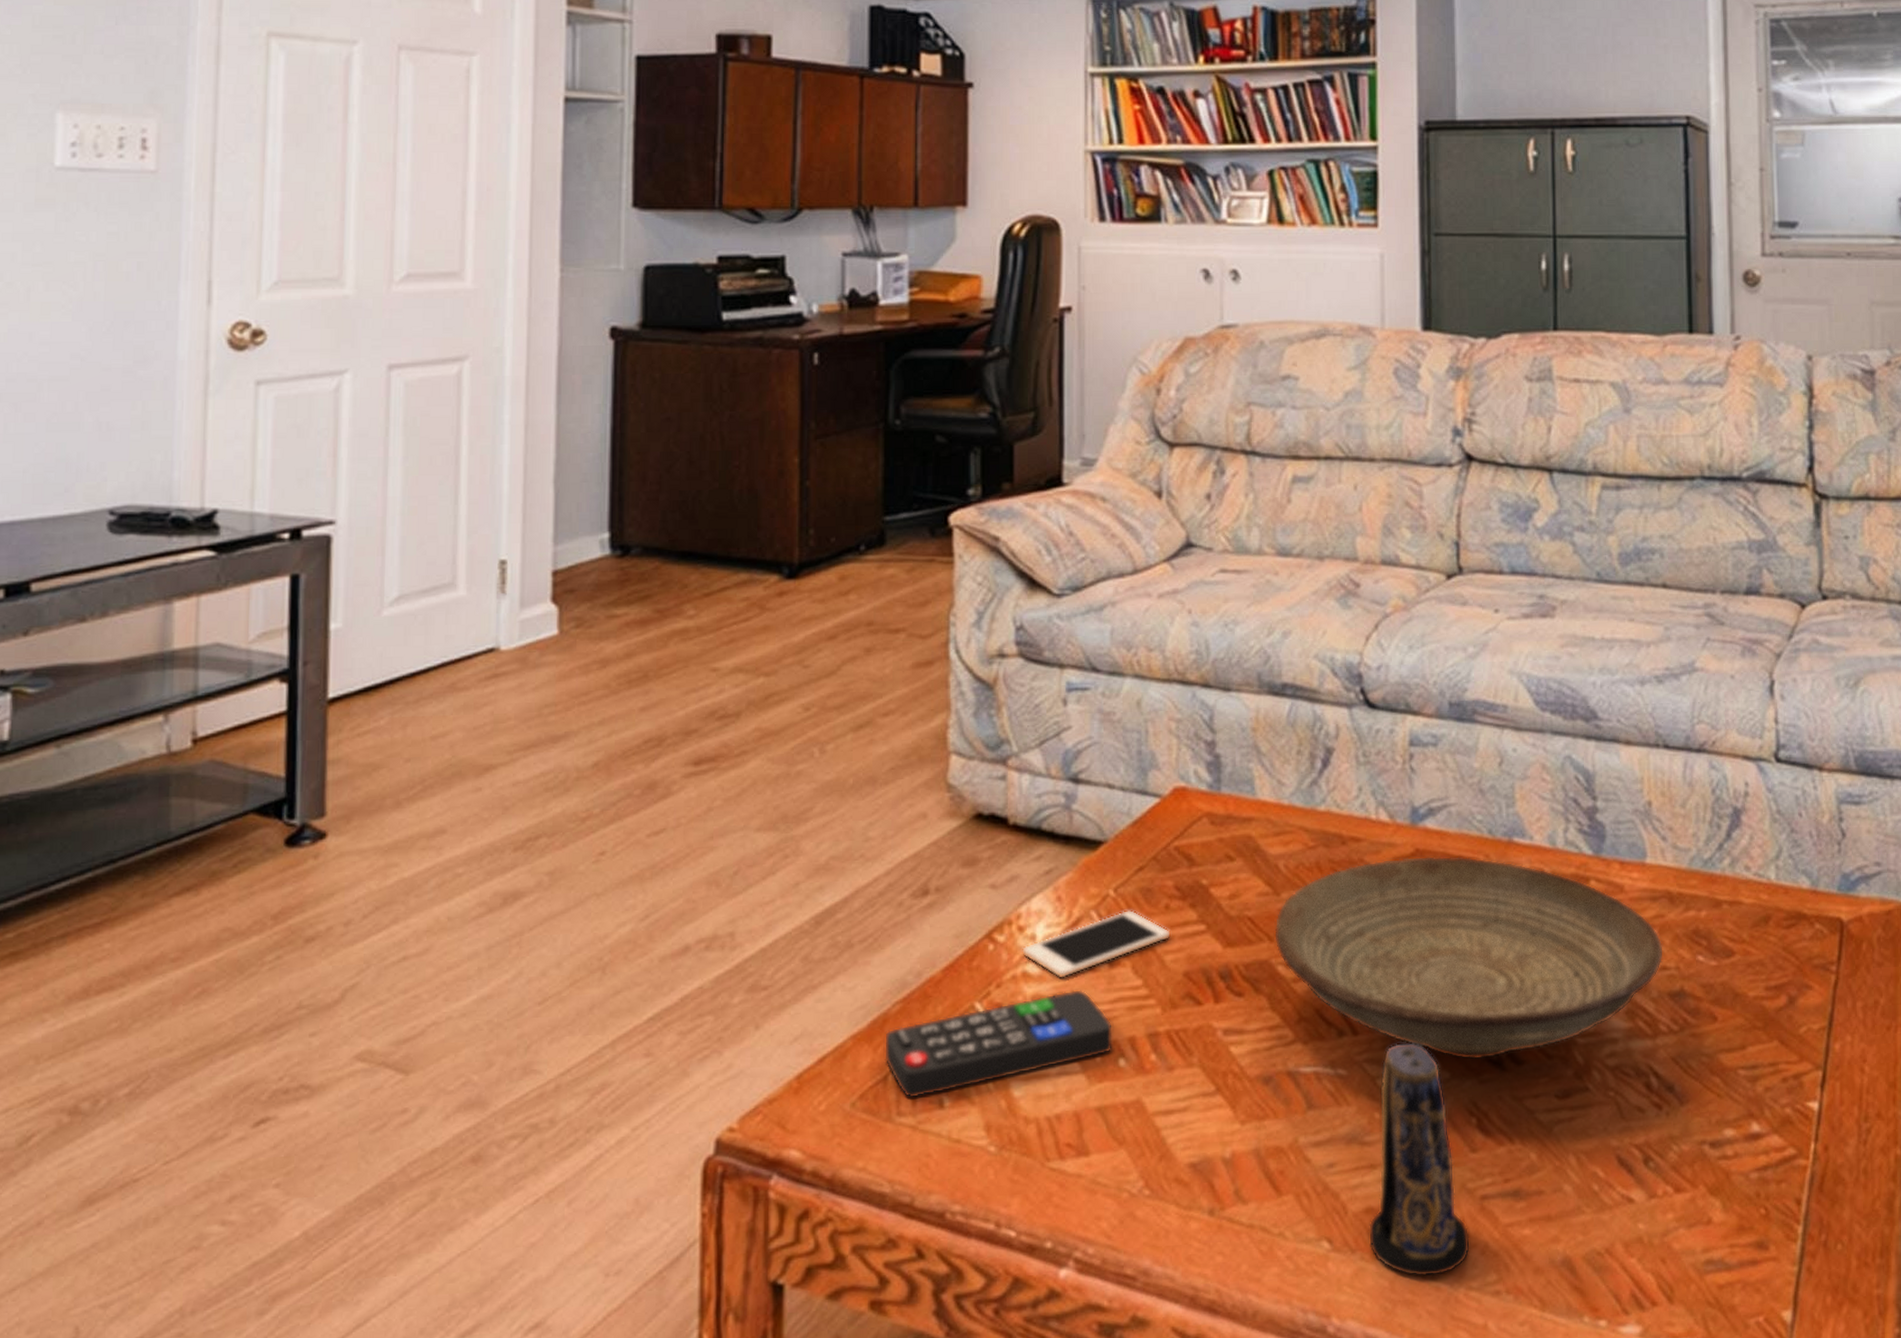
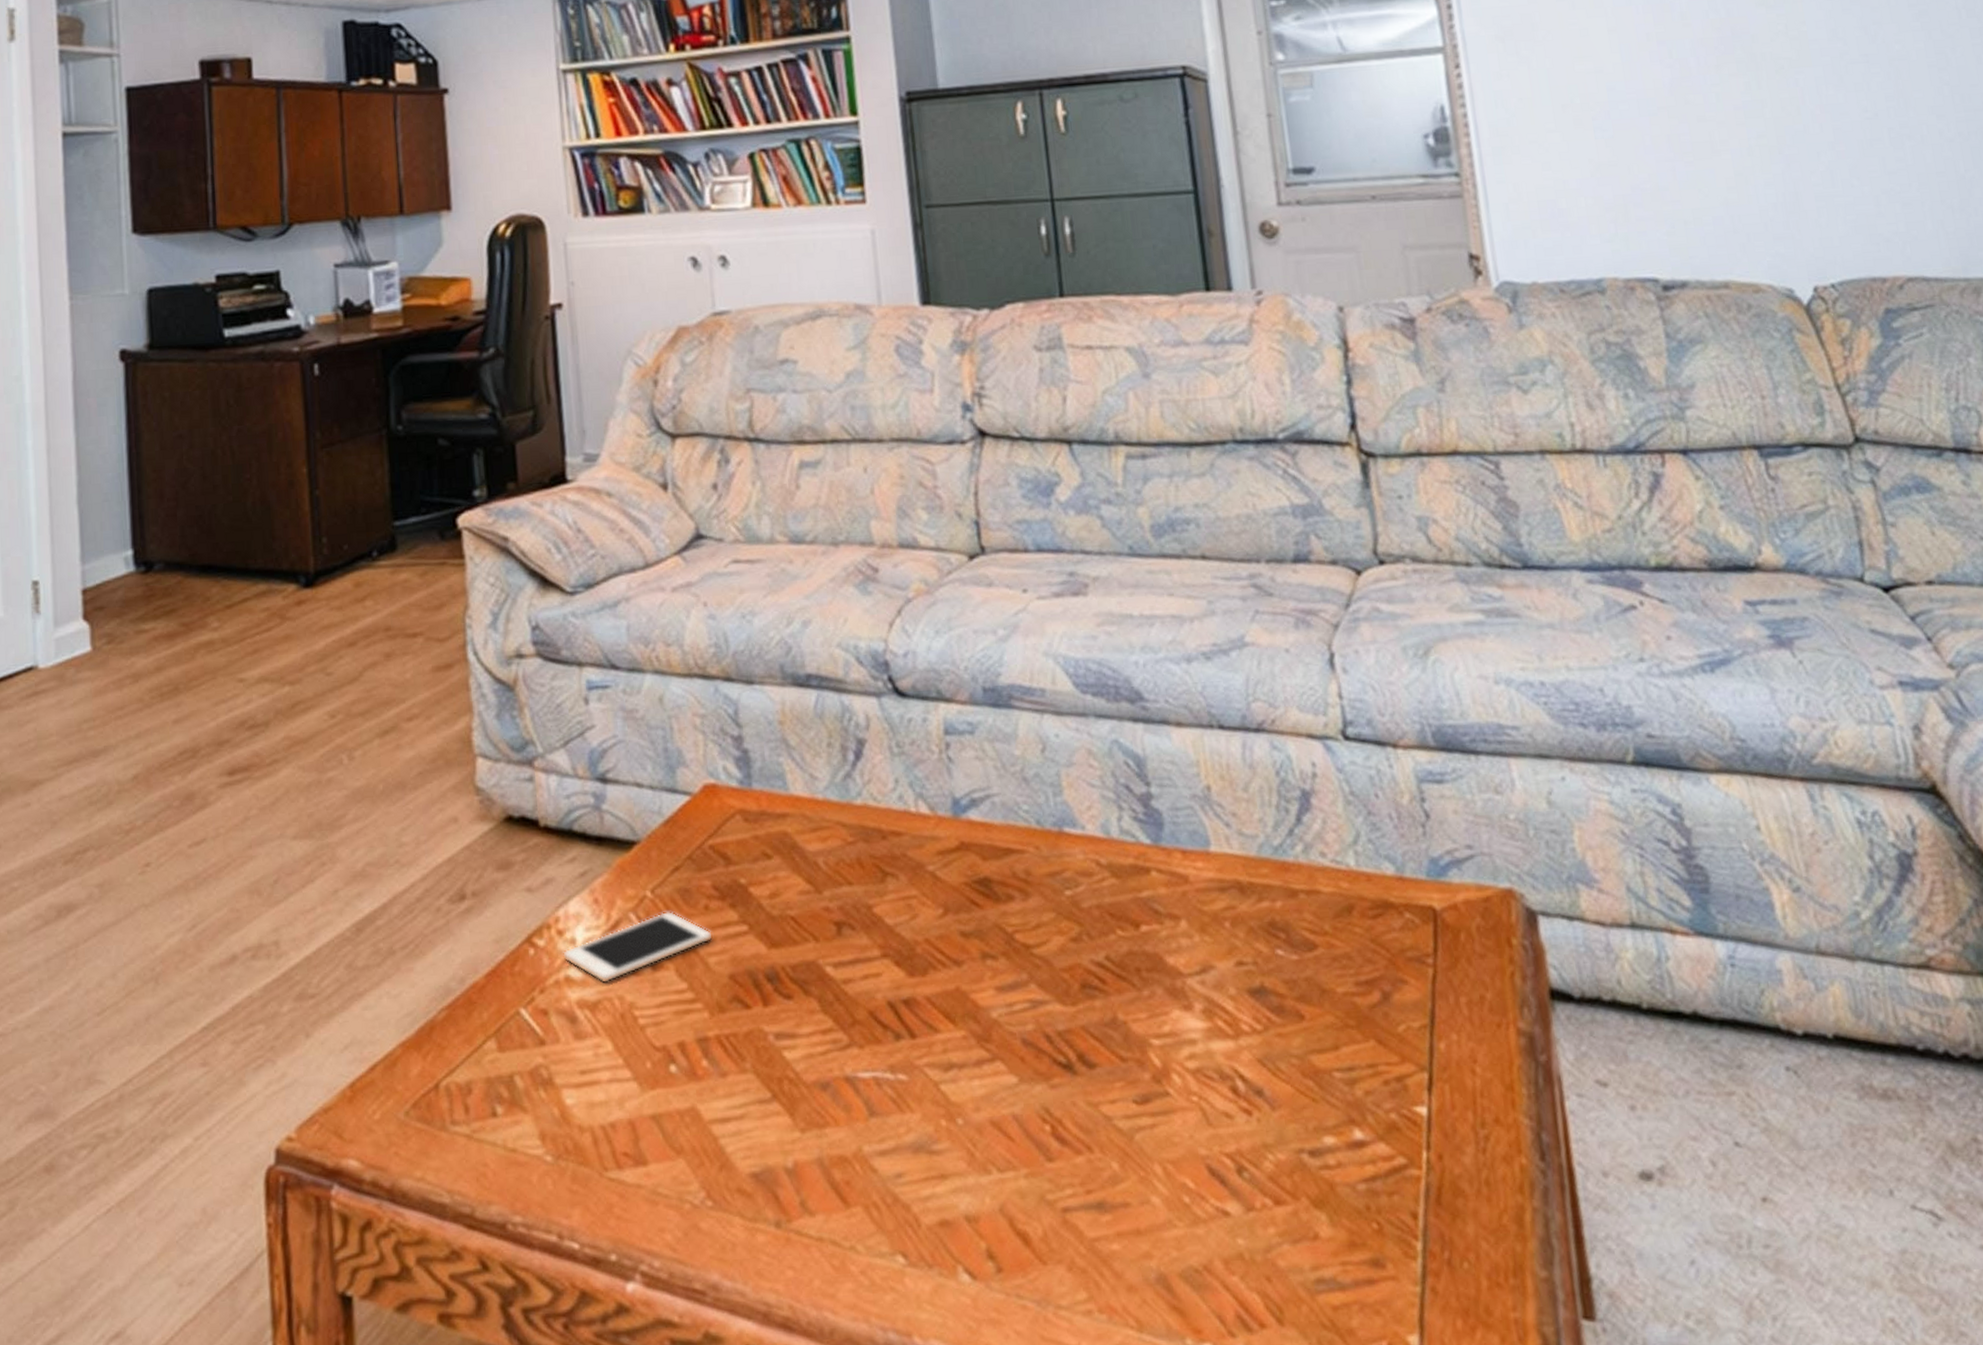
remote control: present [883,990,1114,1098] -> none [432,994,663,1107]
decorative bowl: present [1274,855,1664,1060] -> none [819,848,1239,1064]
candle: present [1368,1042,1470,1277] -> none [943,1045,1055,1295]

